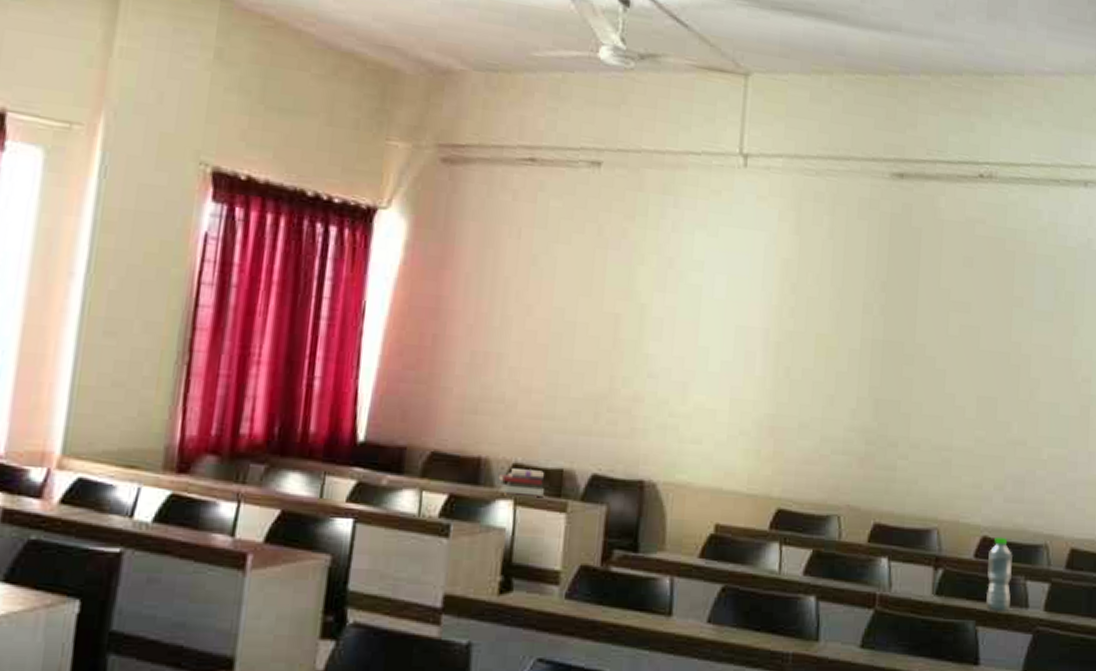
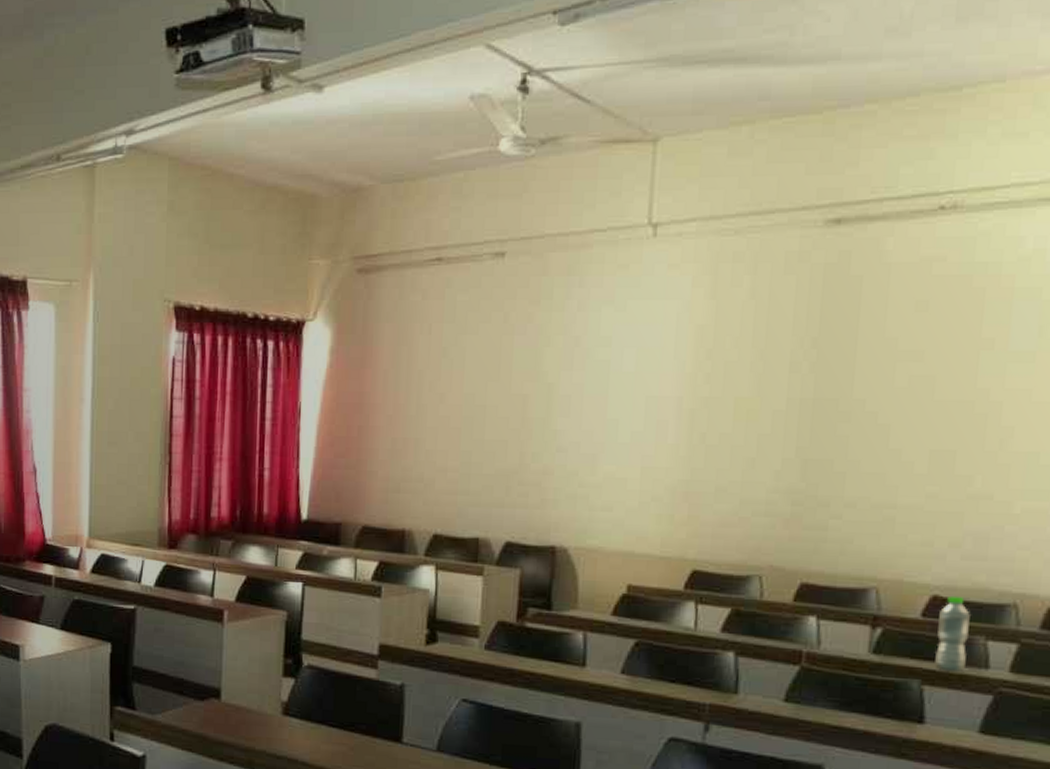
books: present [498,468,545,498] -> none [420,538,462,563]

